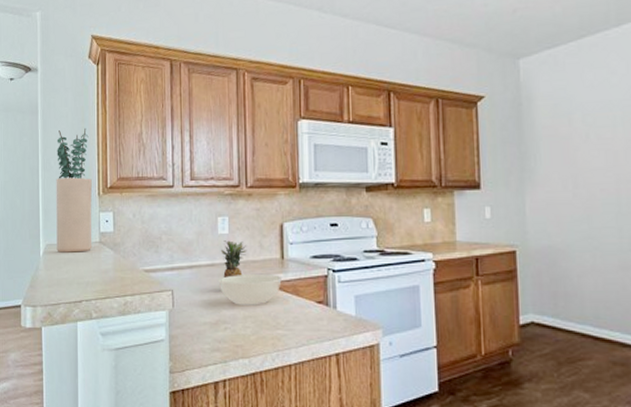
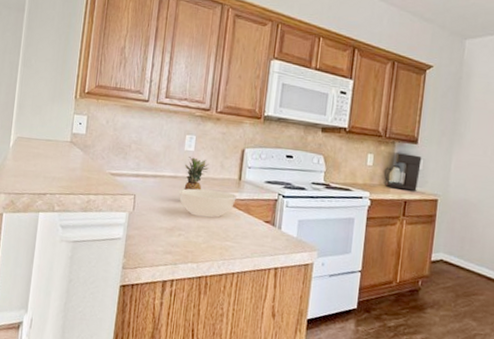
vase: present [56,127,92,253] -> none [27,31,73,149]
coffee maker: none [447,202,489,246] -> present [384,153,422,192]

